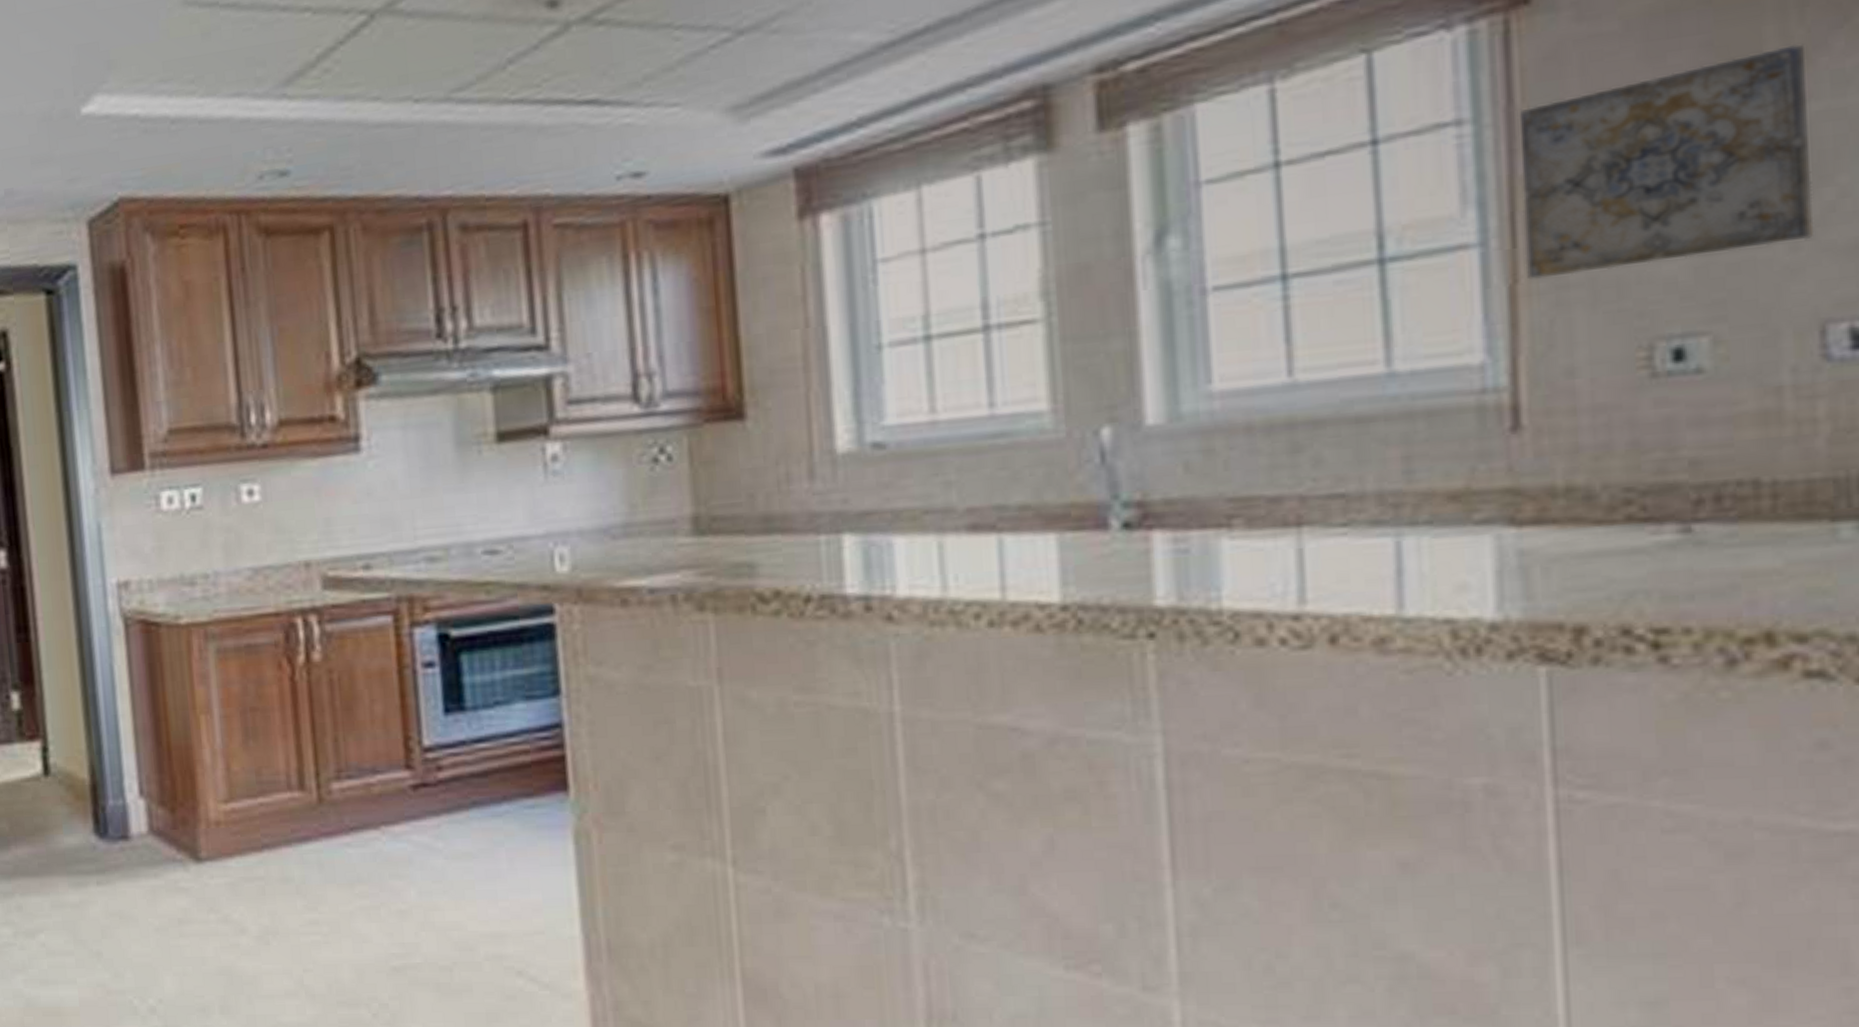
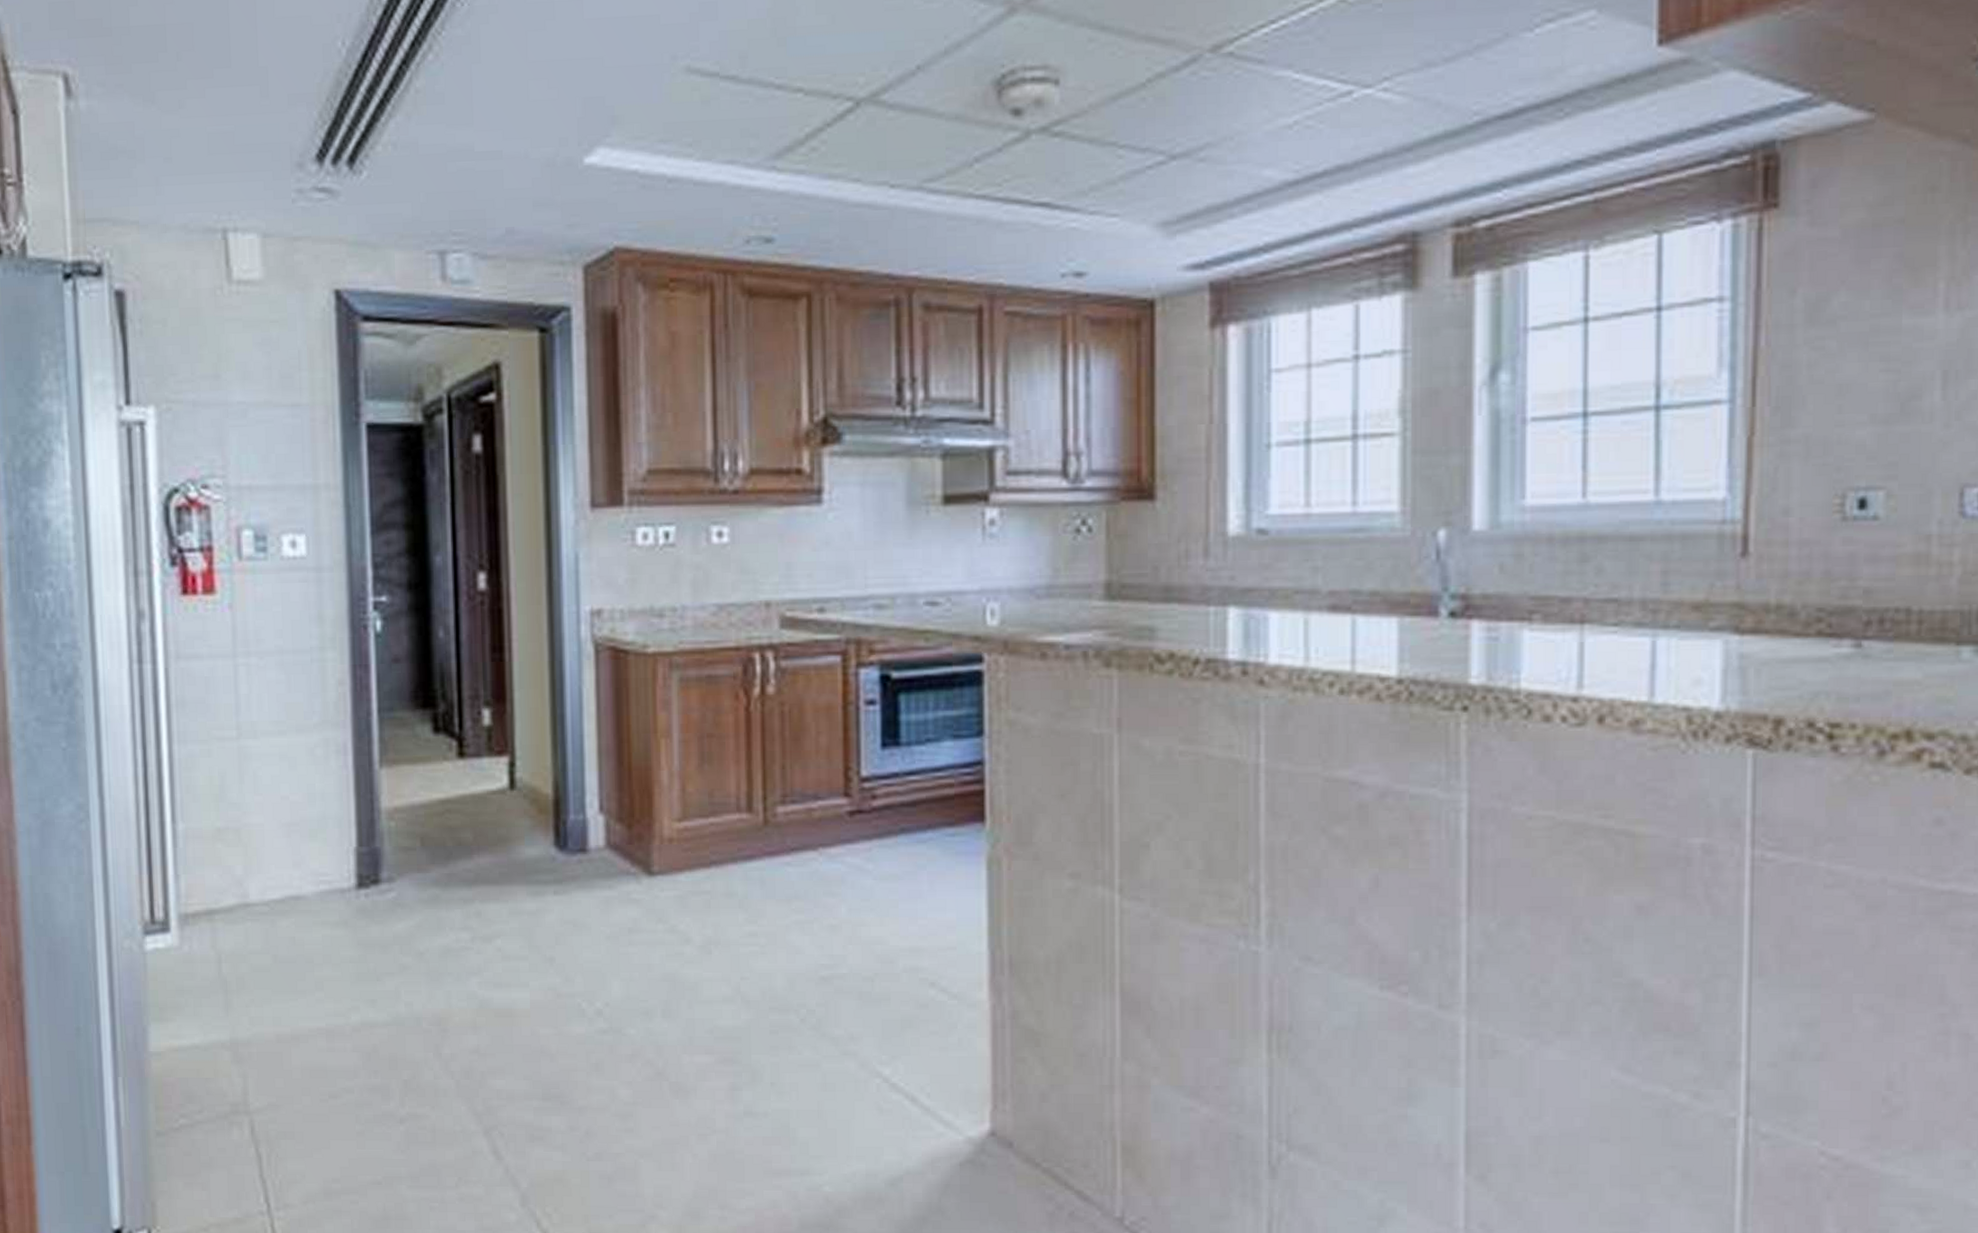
wall art: present [1519,43,1813,280] -> none [1761,262,1964,433]

